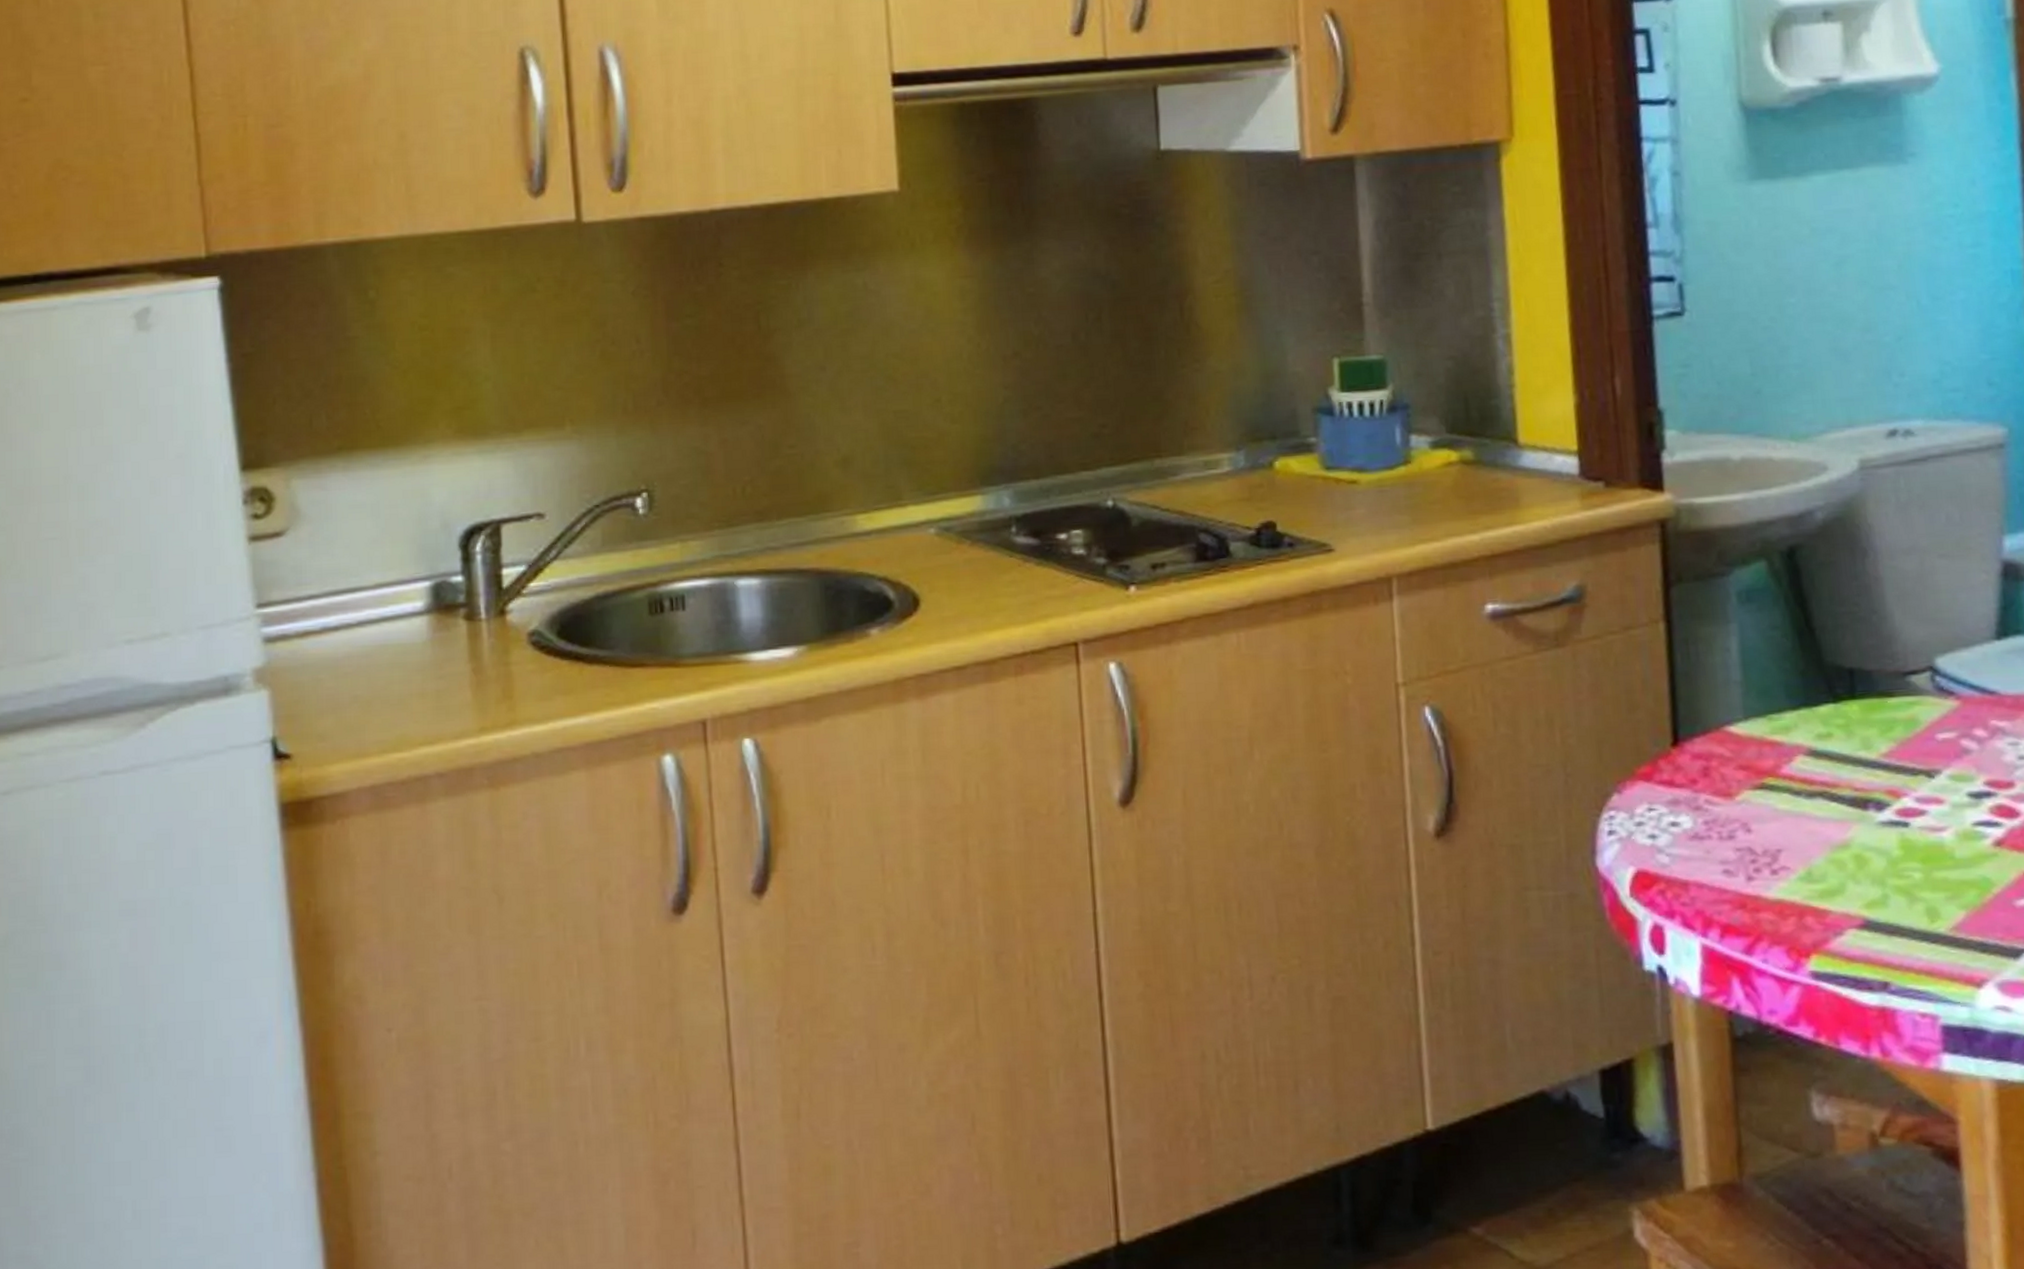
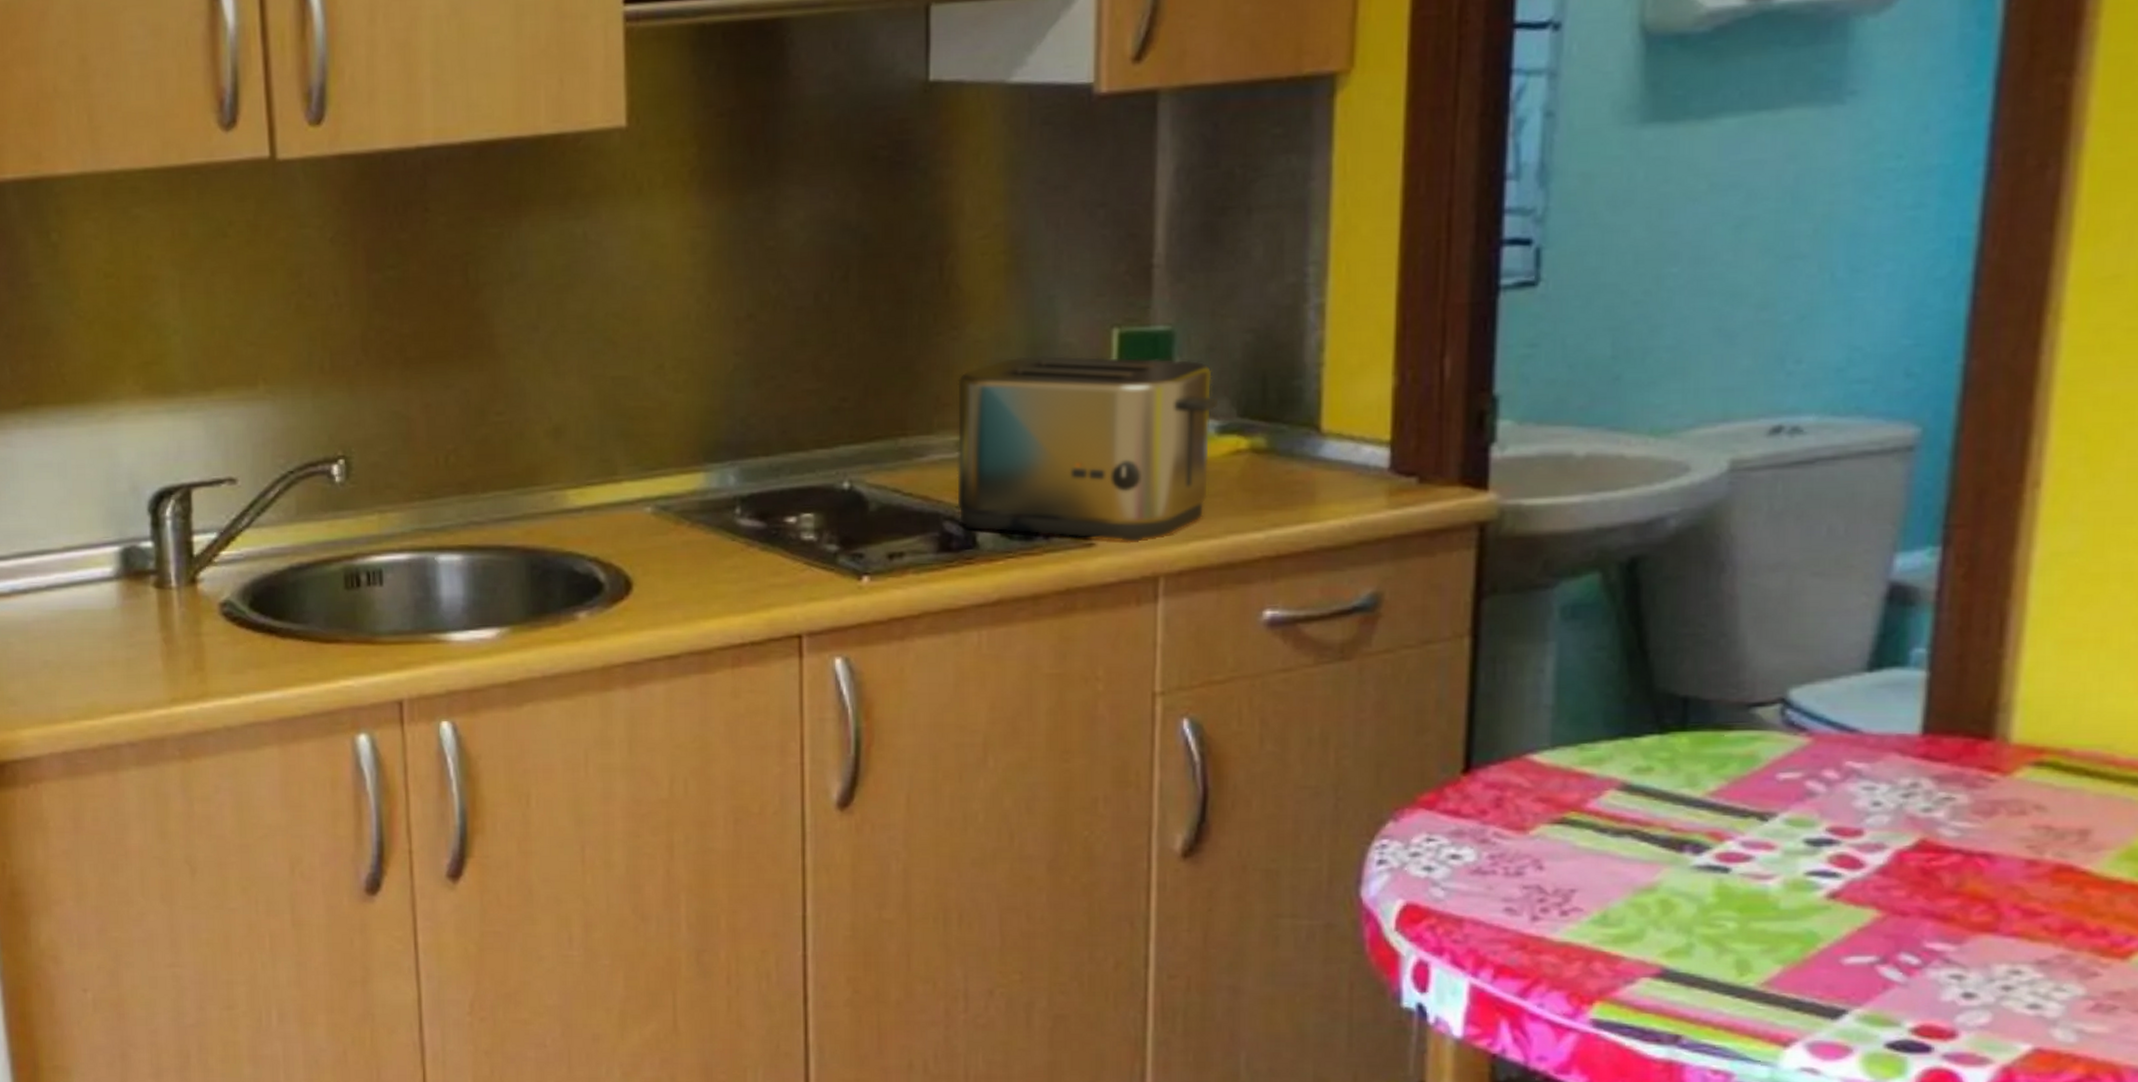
toaster: none [1202,383,1430,547] -> present [957,355,1219,542]

